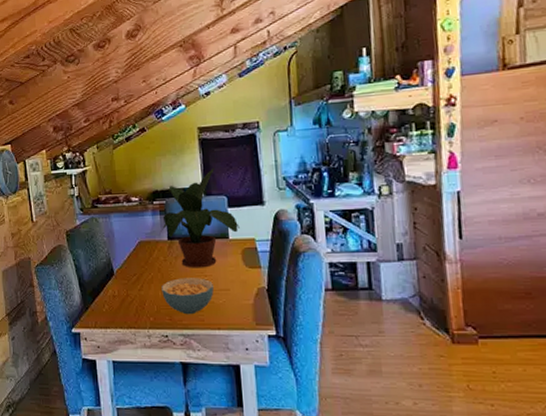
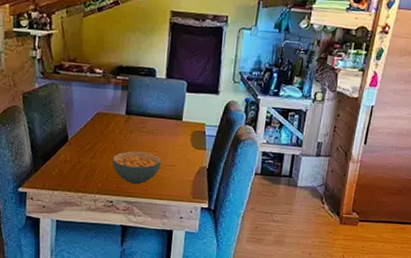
potted plant: present [161,167,240,268] -> none [120,52,194,144]

